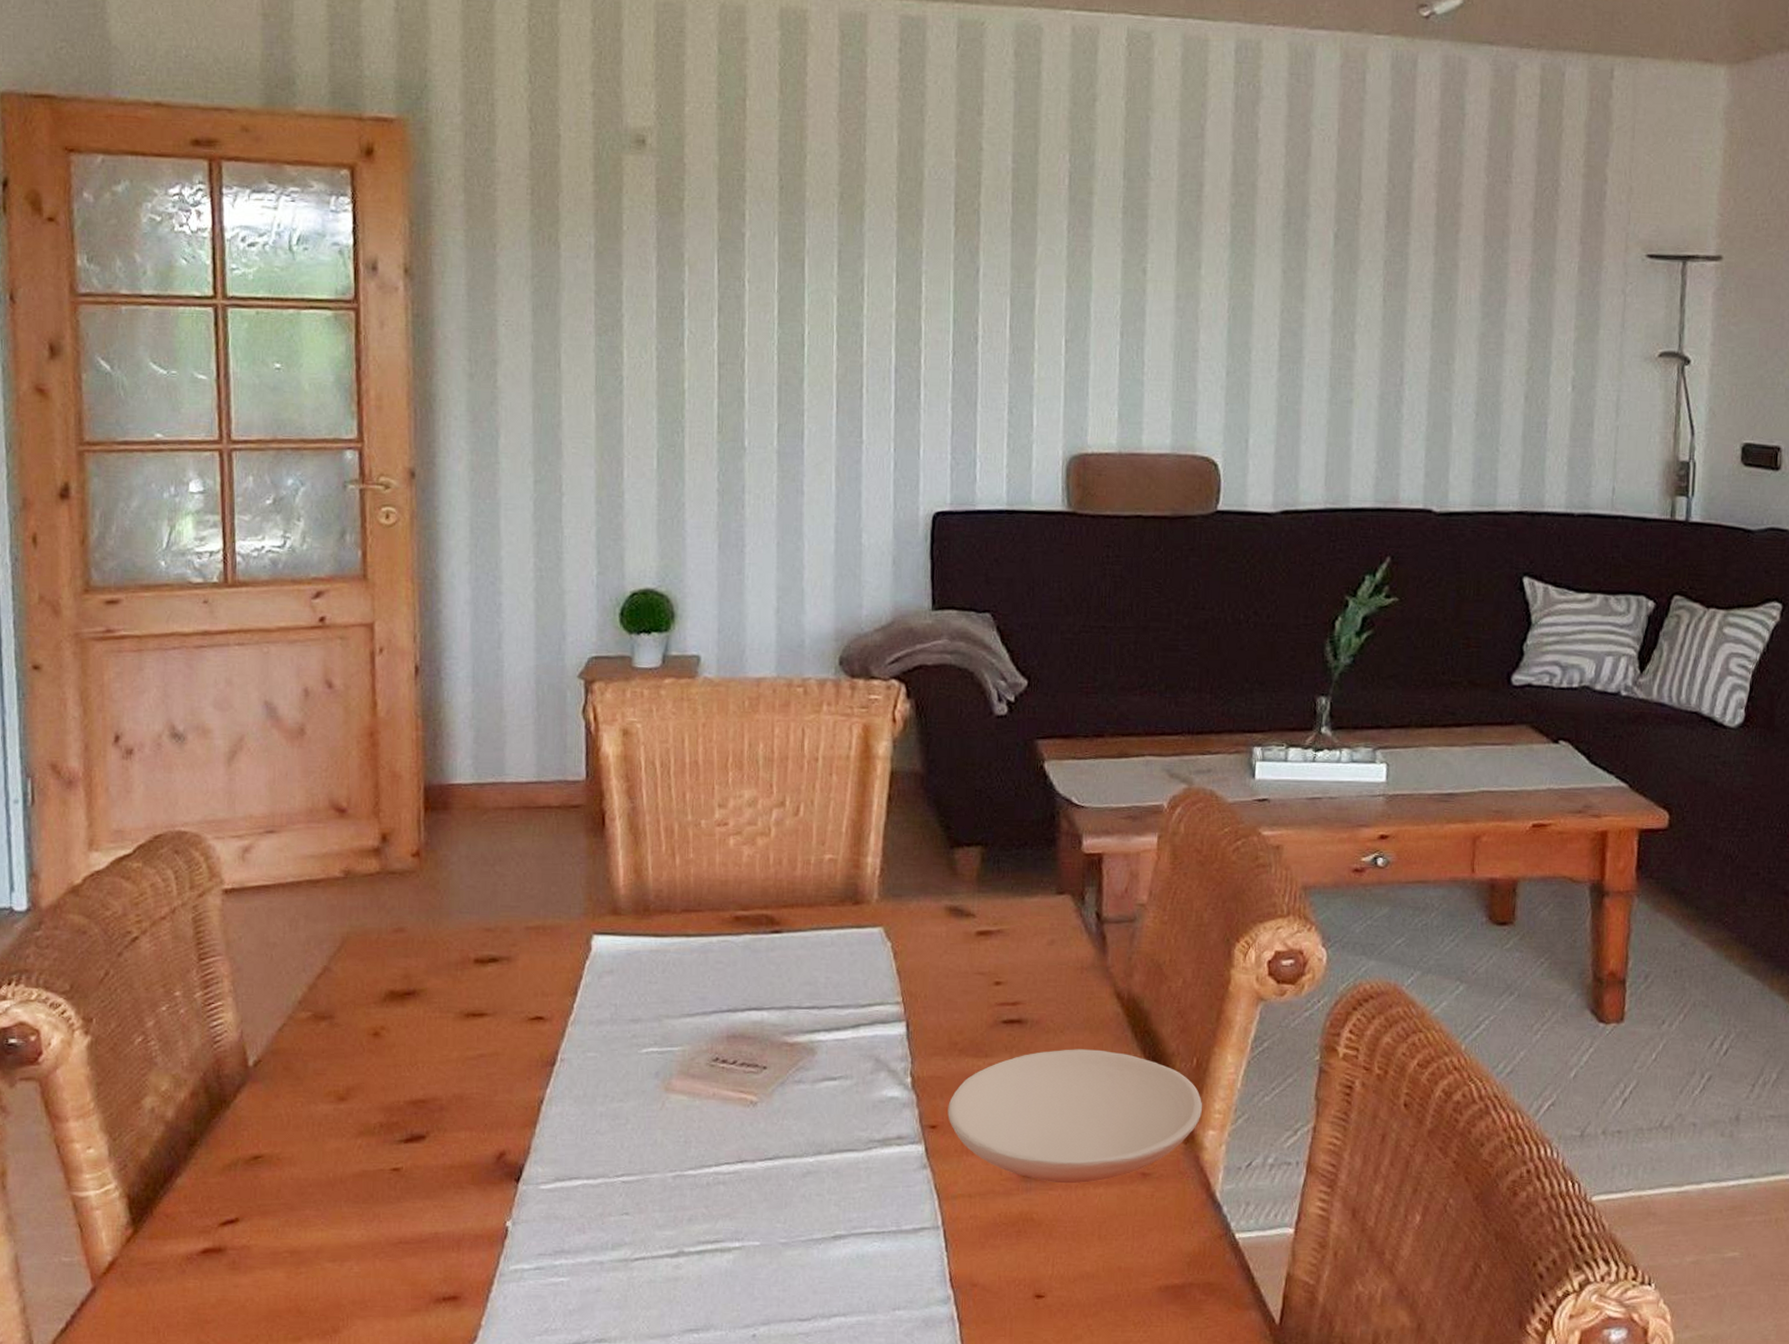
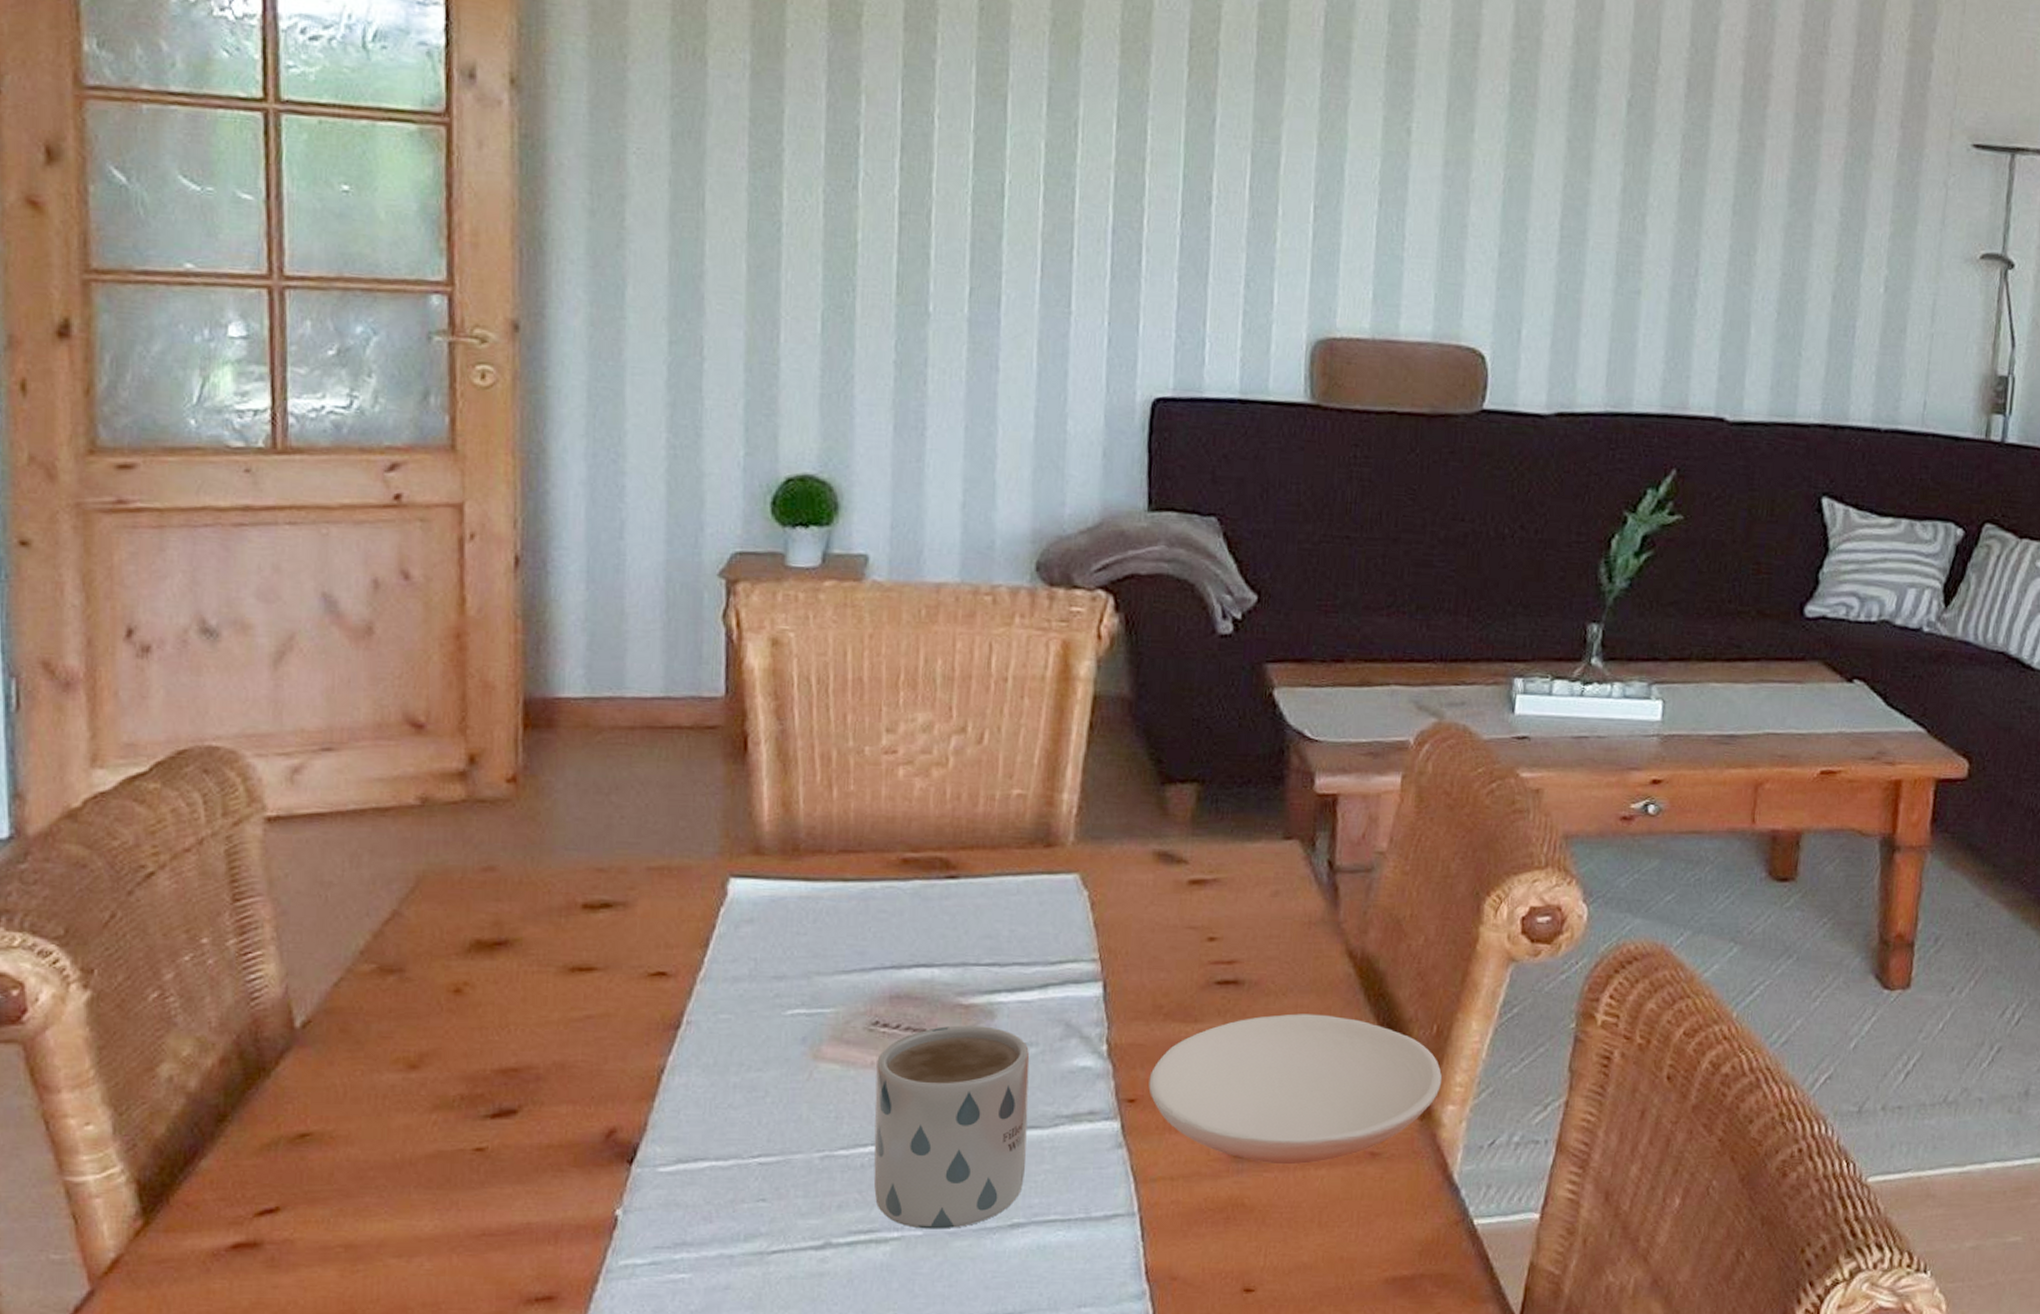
mug: none [717,1061,846,1240] -> present [873,1025,1030,1229]

